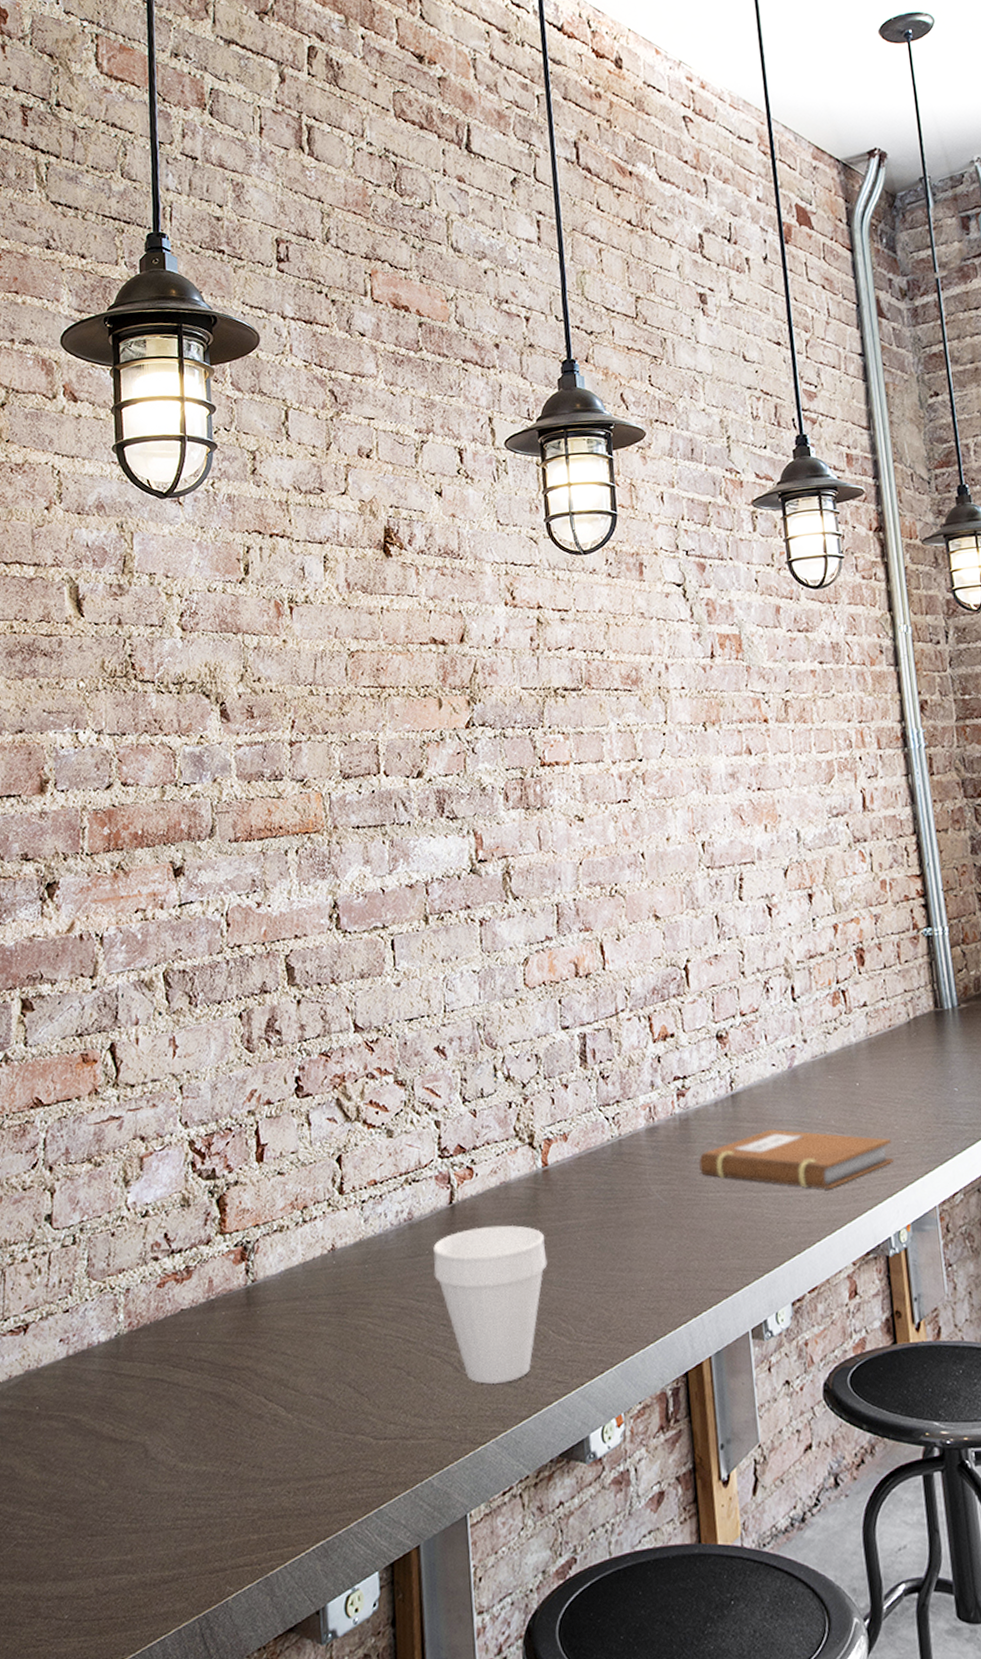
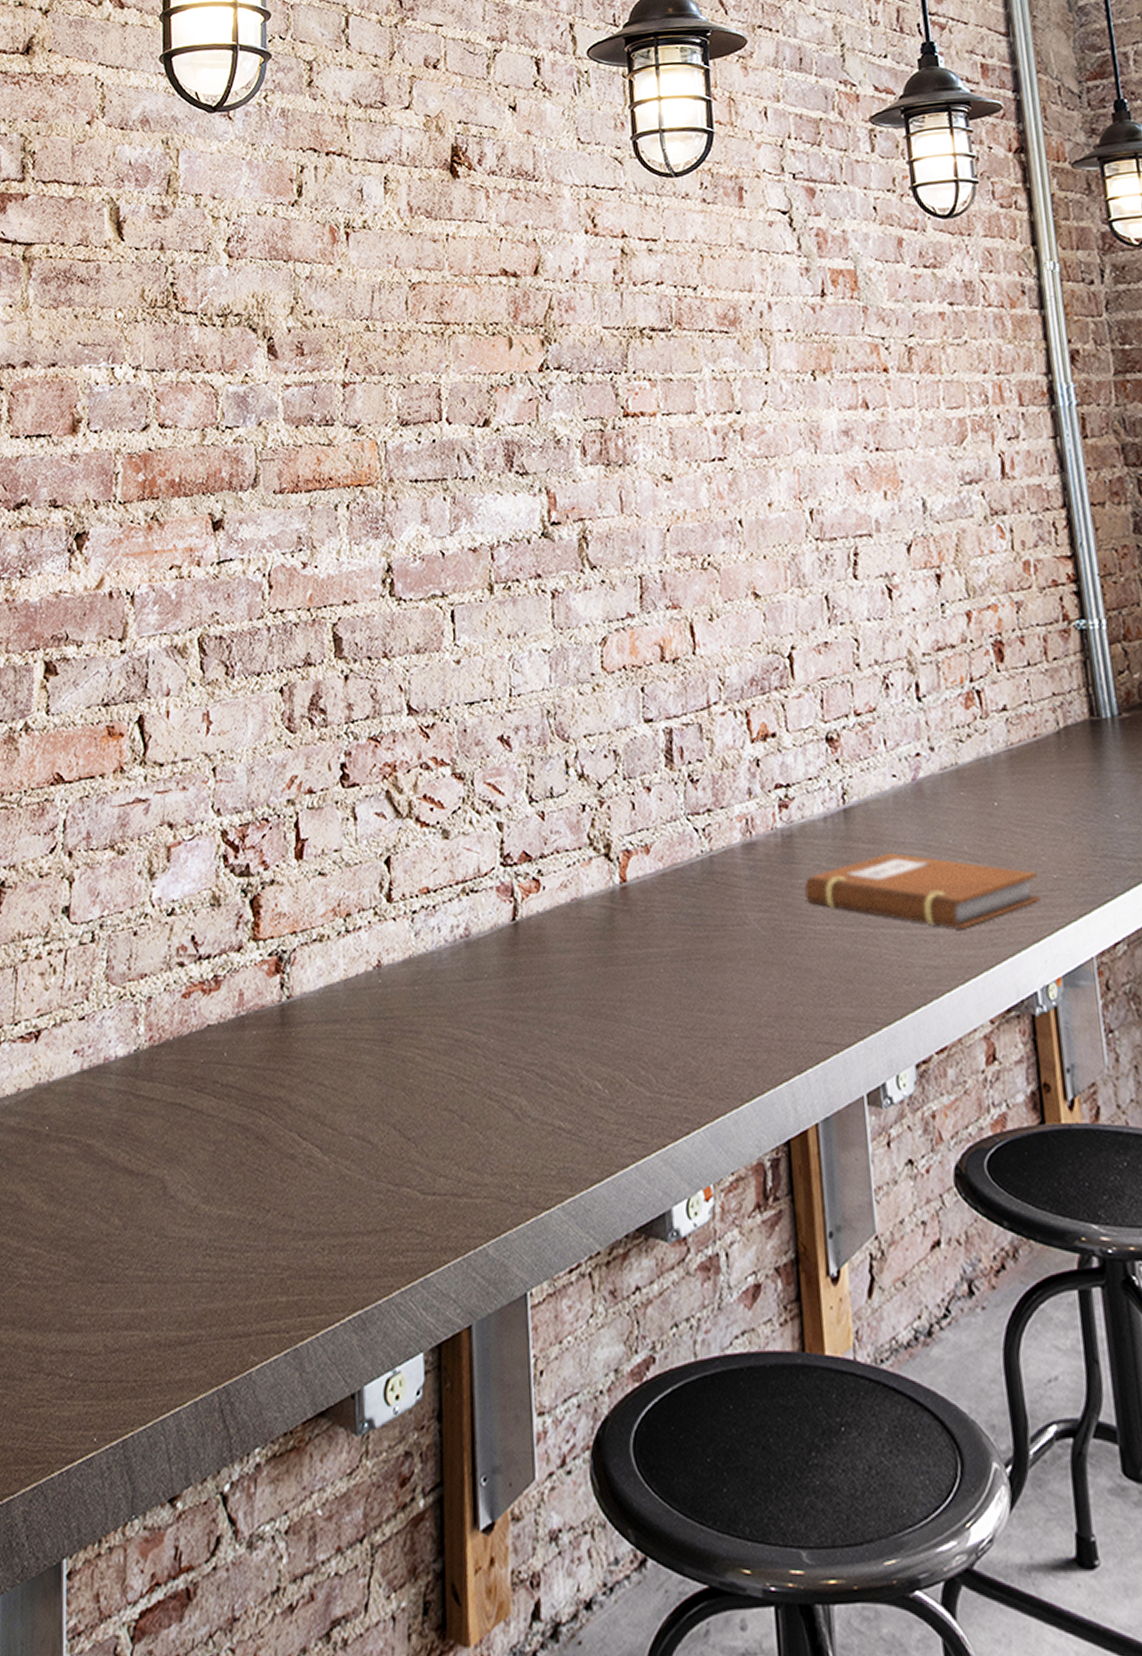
cup: present [433,1224,548,1384] -> none [493,949,625,1137]

